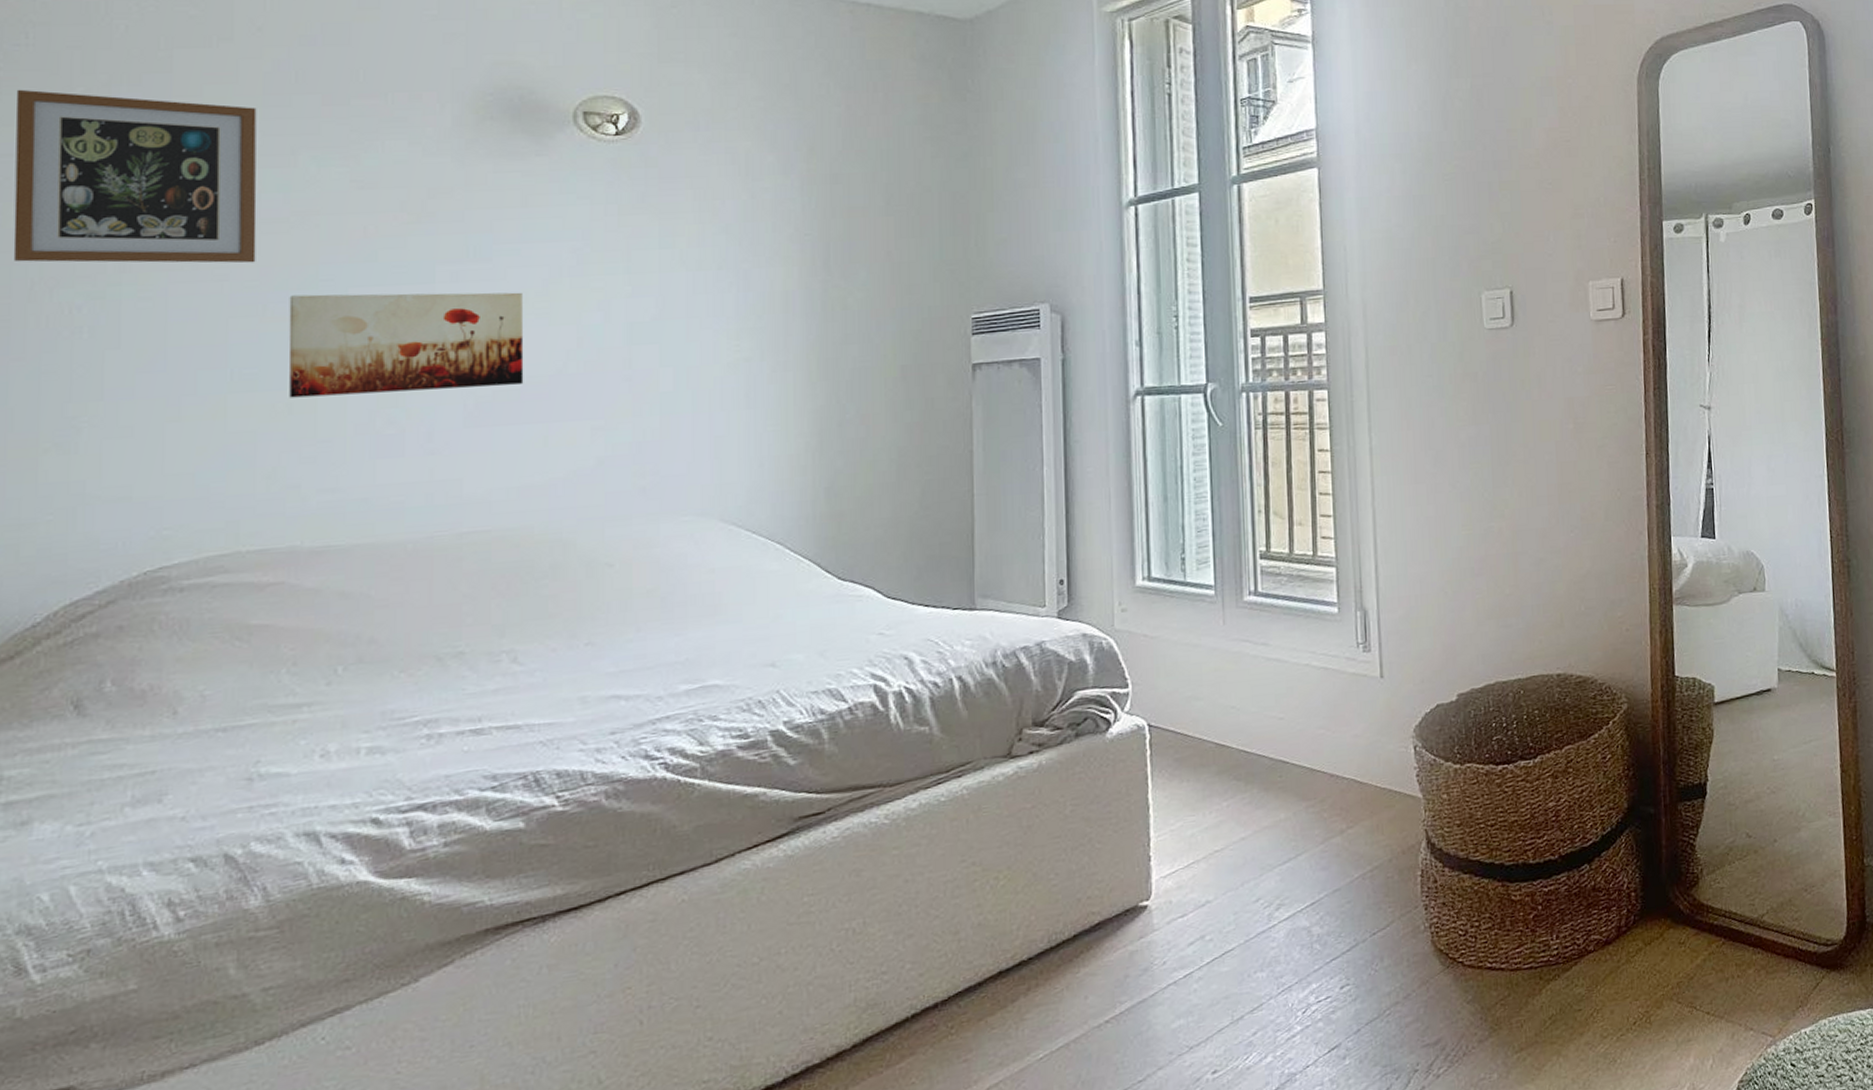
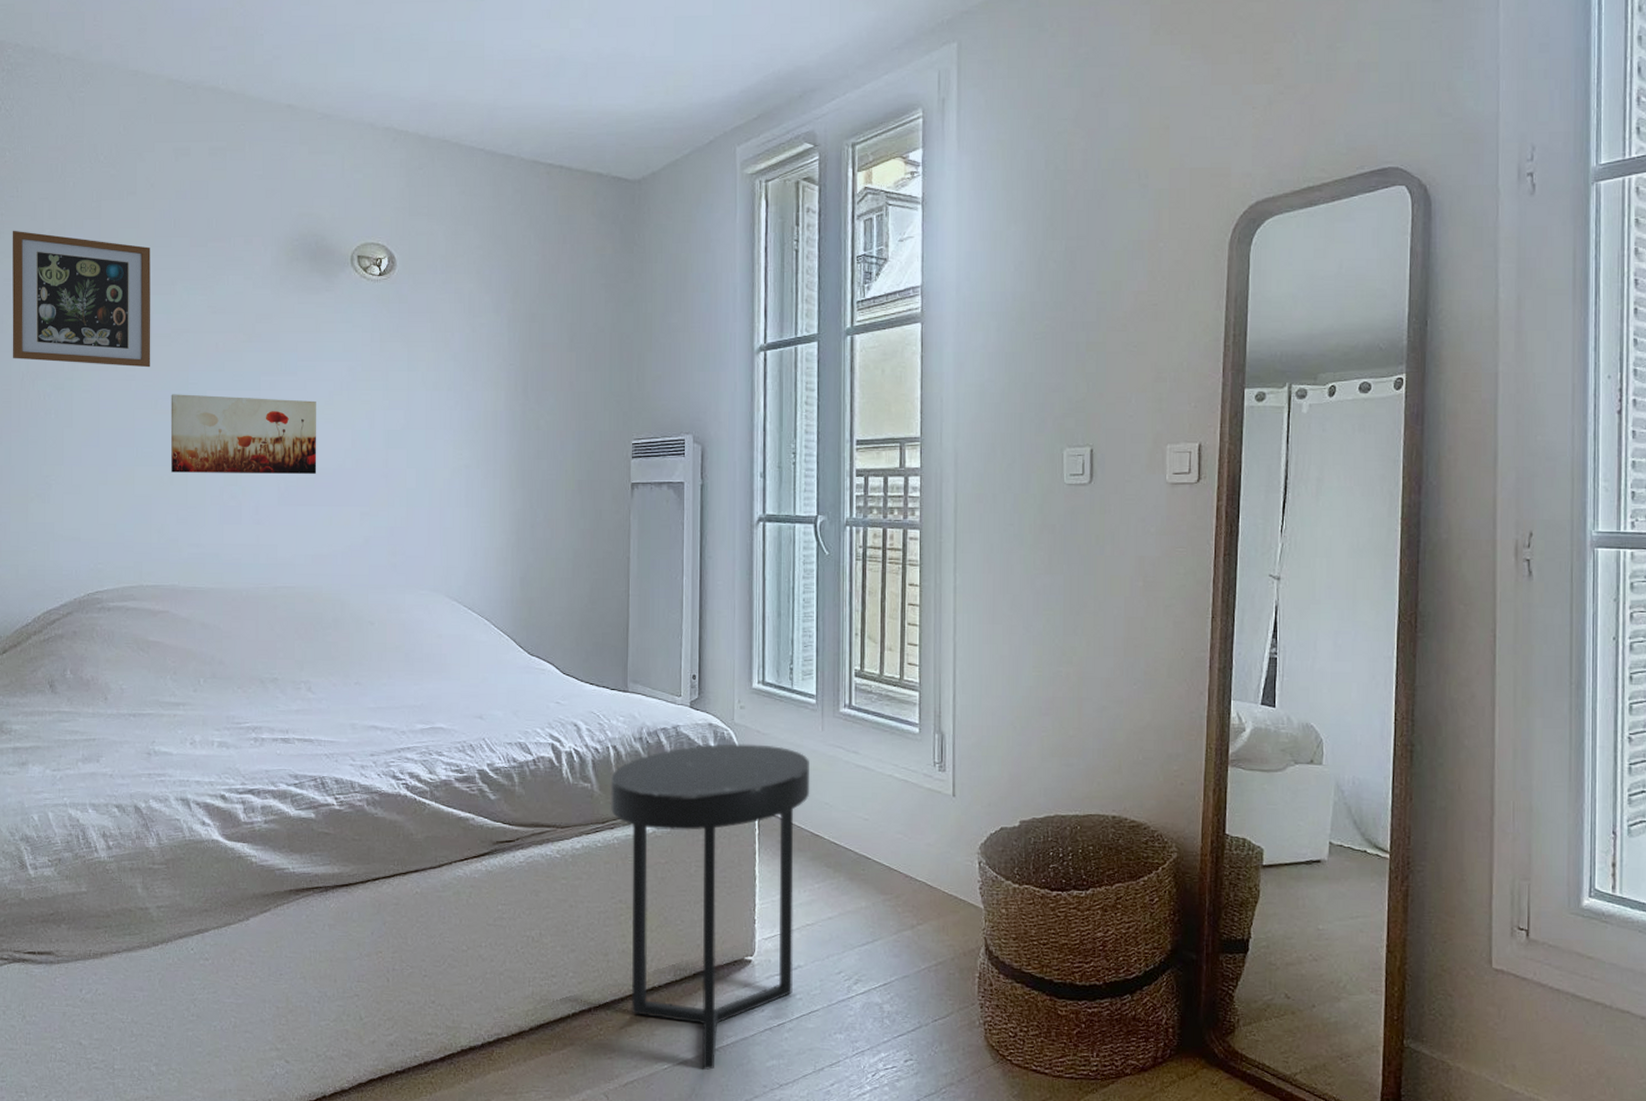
side table: none [955,649,1212,1051] -> present [610,743,810,1071]

